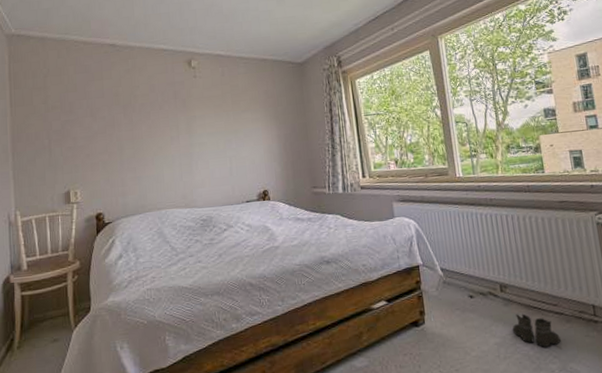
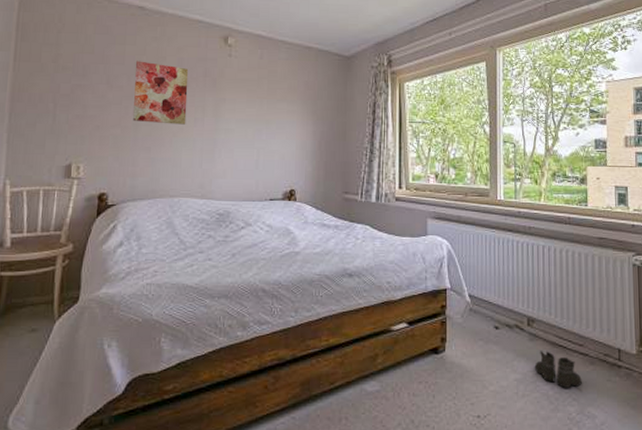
wall art: none [113,92,164,146] -> present [133,61,189,125]

